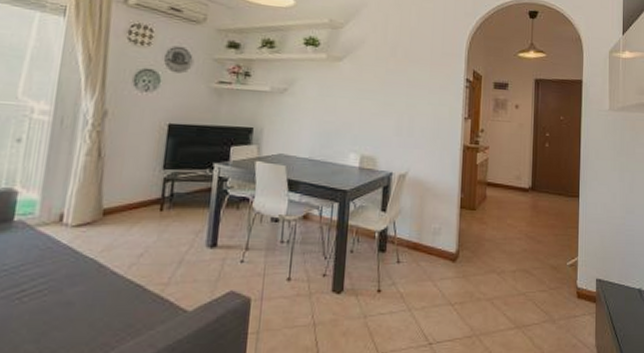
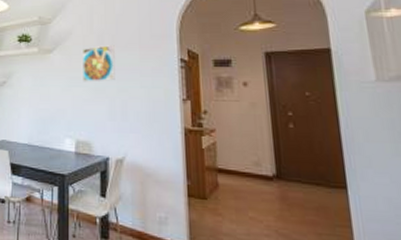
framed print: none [372,58,407,96] -> present [83,45,115,82]

